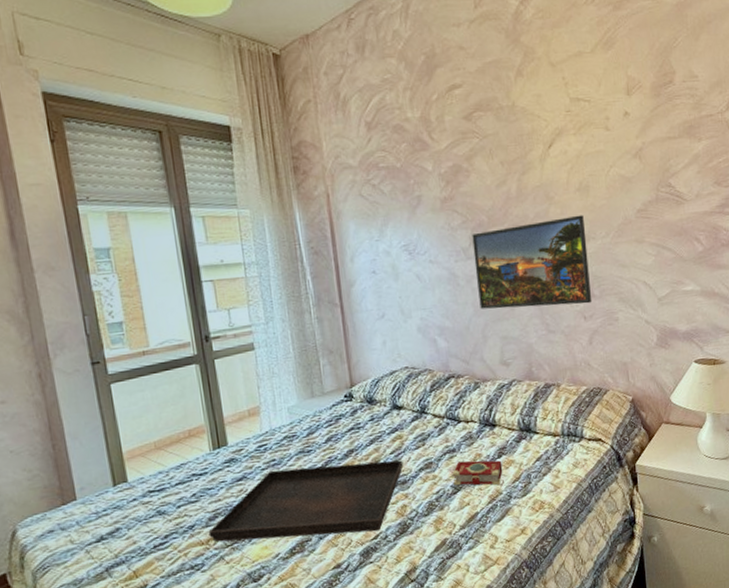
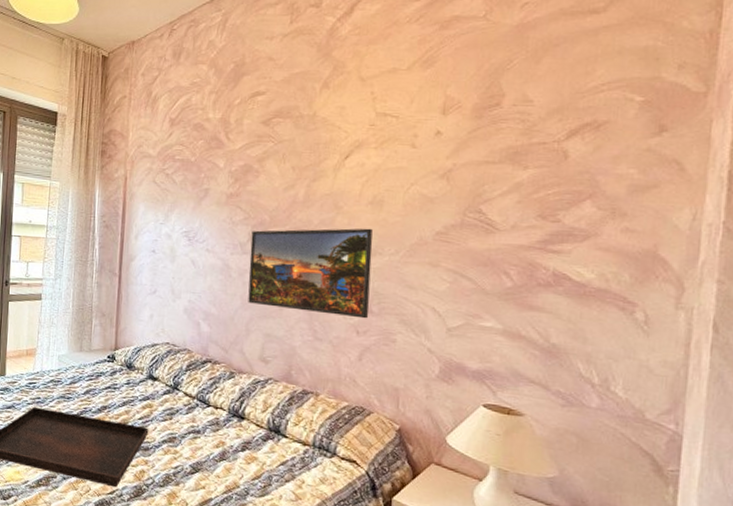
book: present [452,460,503,486] -> none [192,444,245,479]

